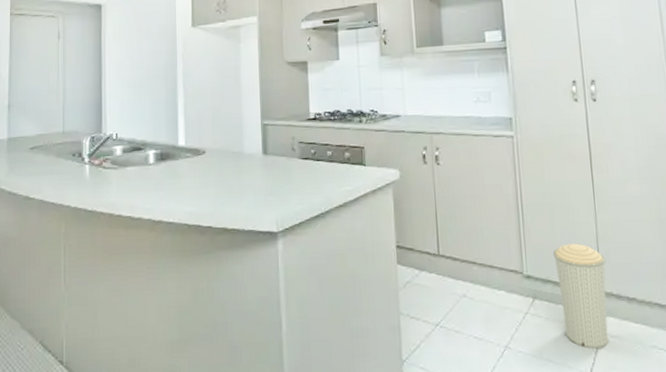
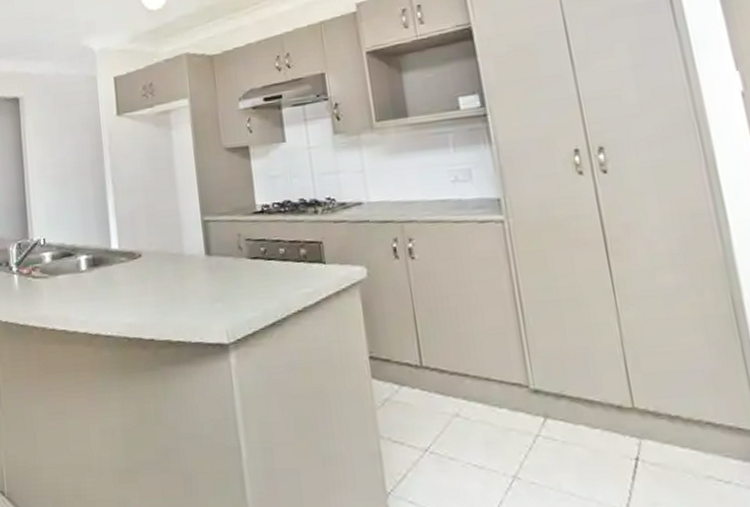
trash can: present [553,243,609,349] -> none [566,349,649,480]

